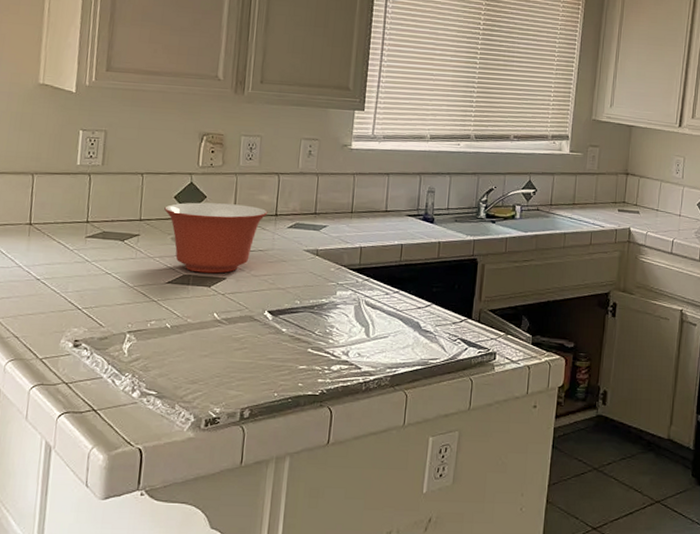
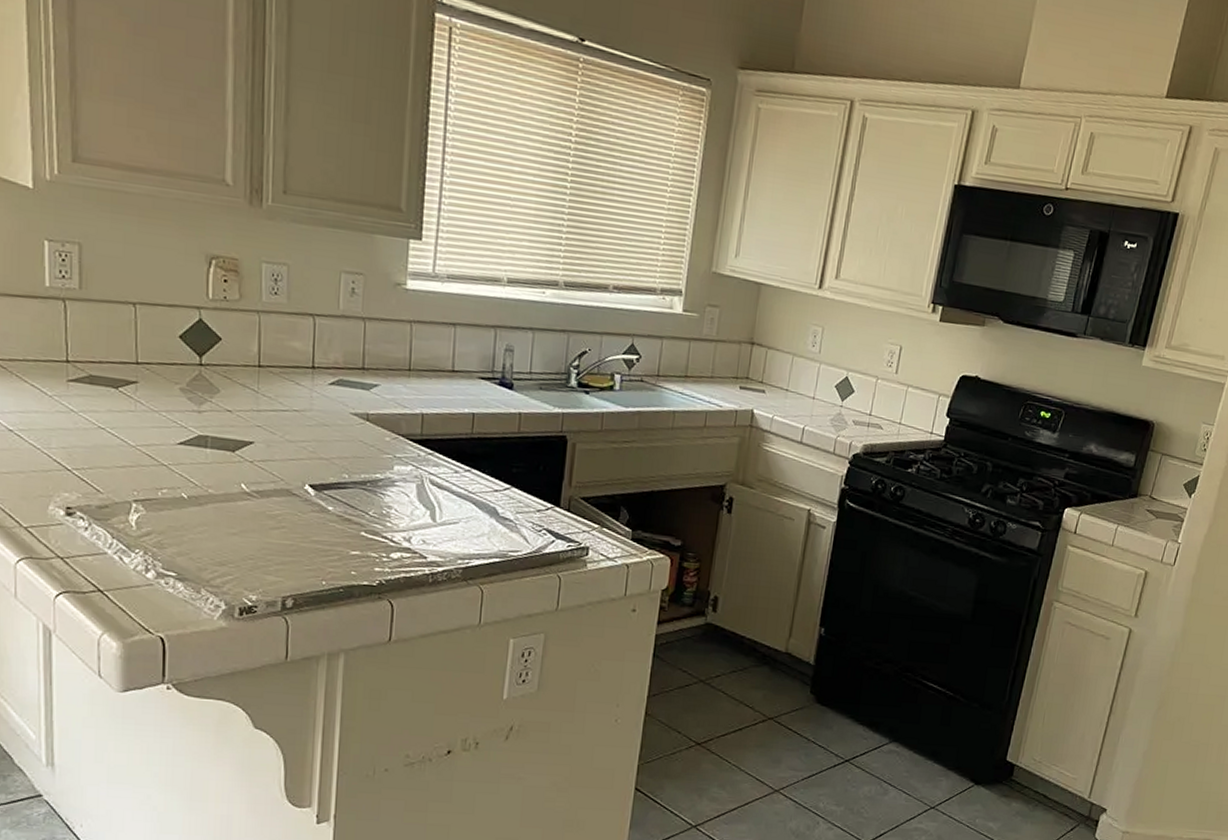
mixing bowl: present [164,202,268,274] -> none [167,344,302,436]

